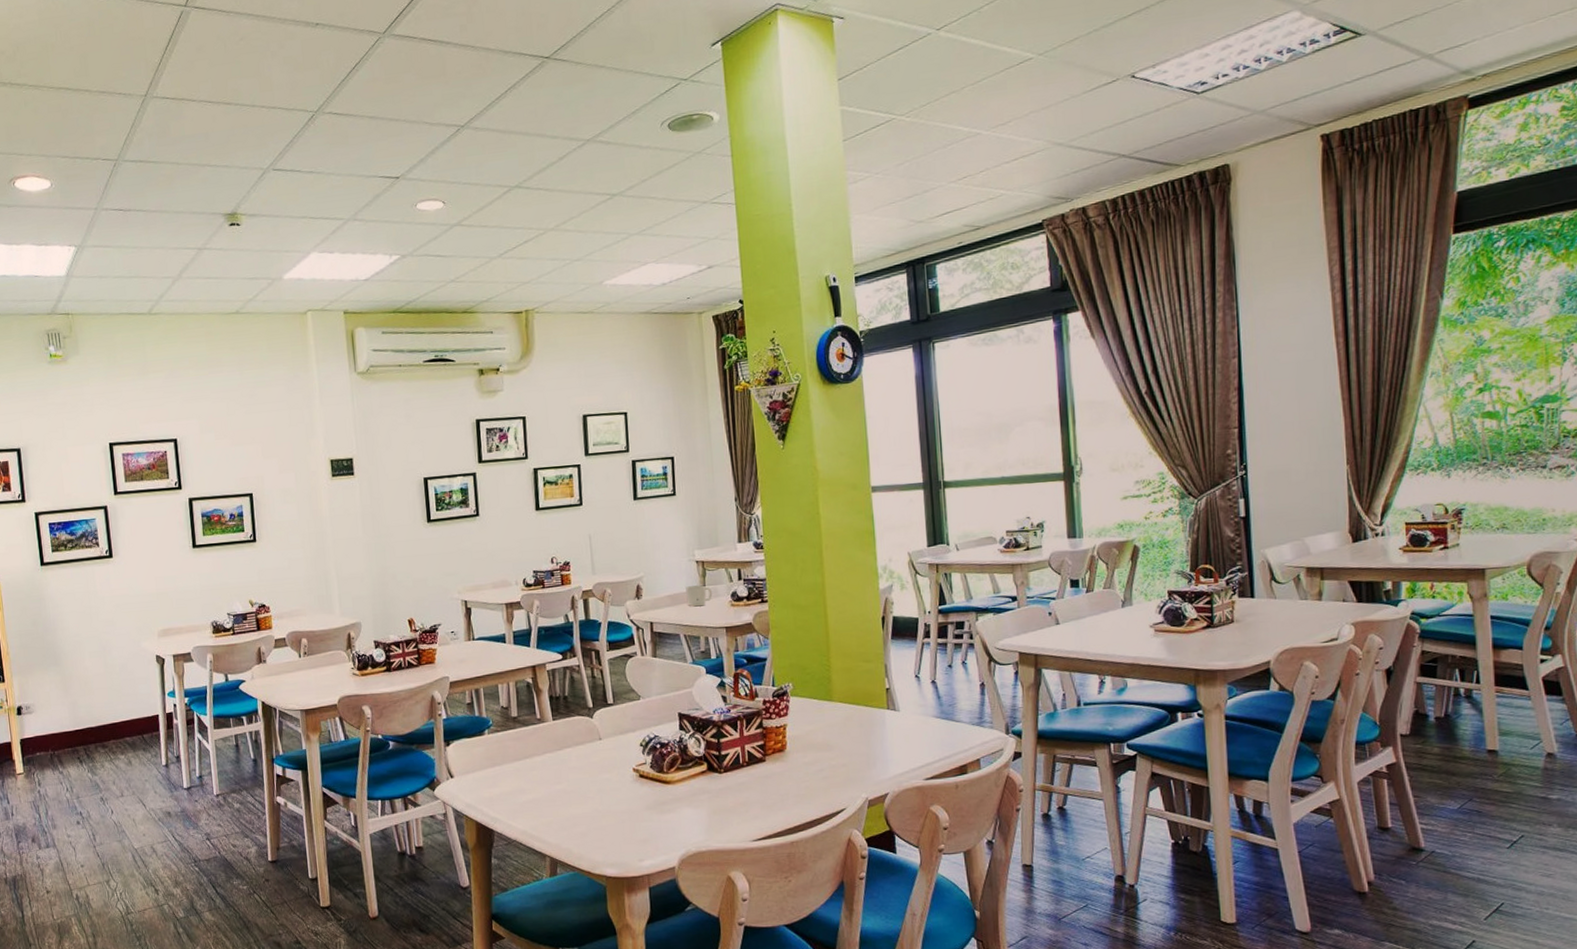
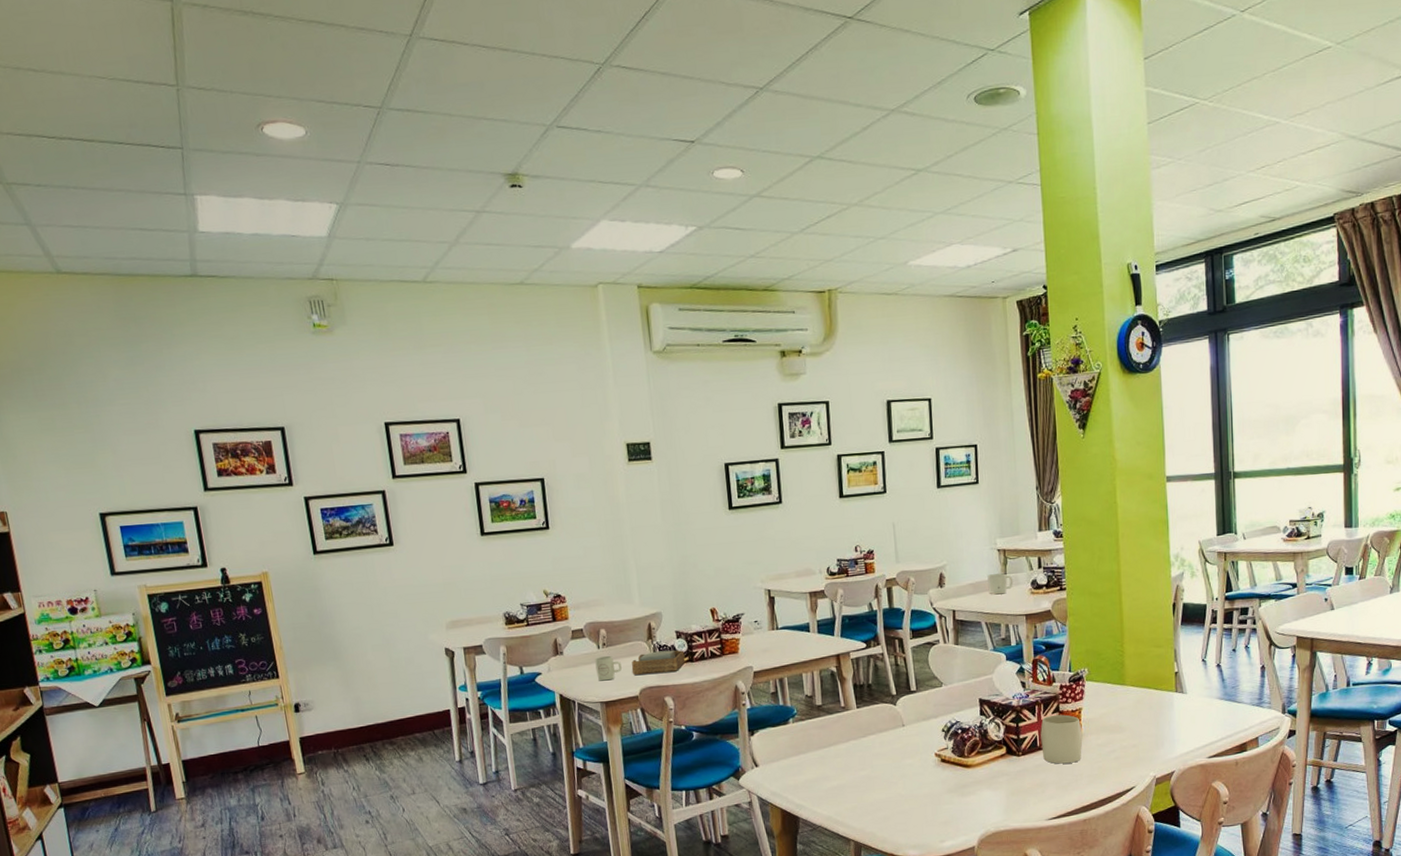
mug: none [296,664,322,689] -> present [595,655,622,681]
napkin holder: none [331,659,383,684] -> present [631,650,686,675]
mug: none [743,731,788,783] -> present [1040,714,1083,764]

